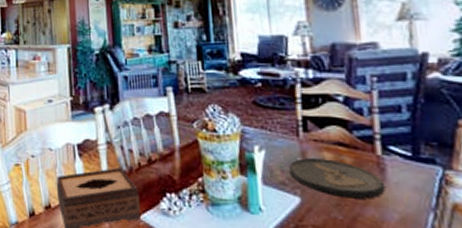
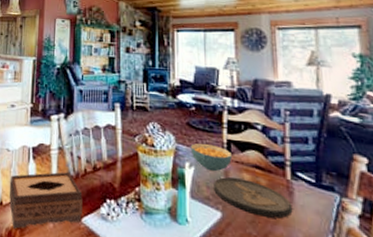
cereal bowl: none [259,122,309,154] -> present [190,143,232,172]

